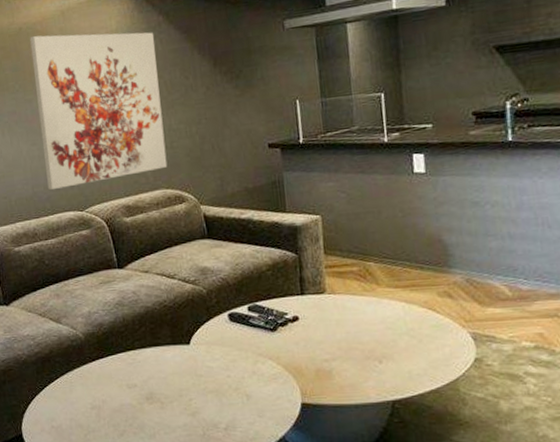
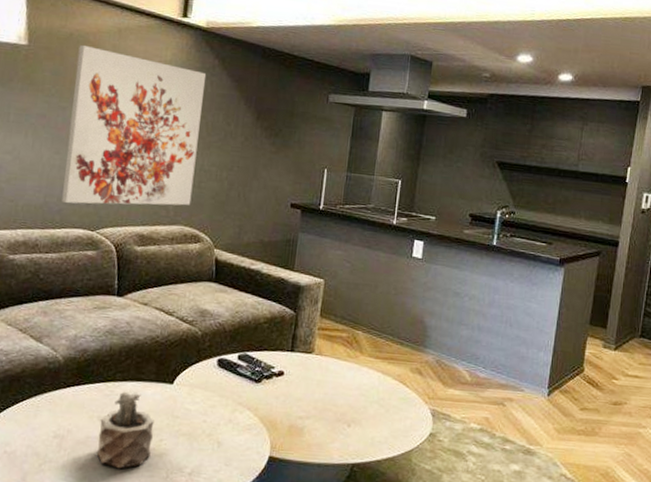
succulent plant: none [129,356,184,432] -> present [96,390,154,469]

